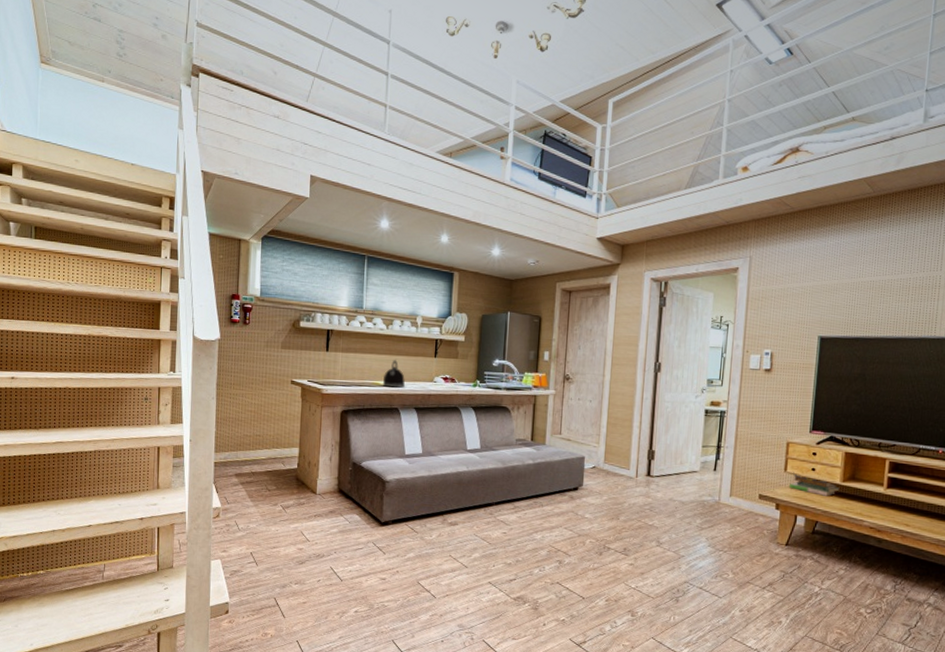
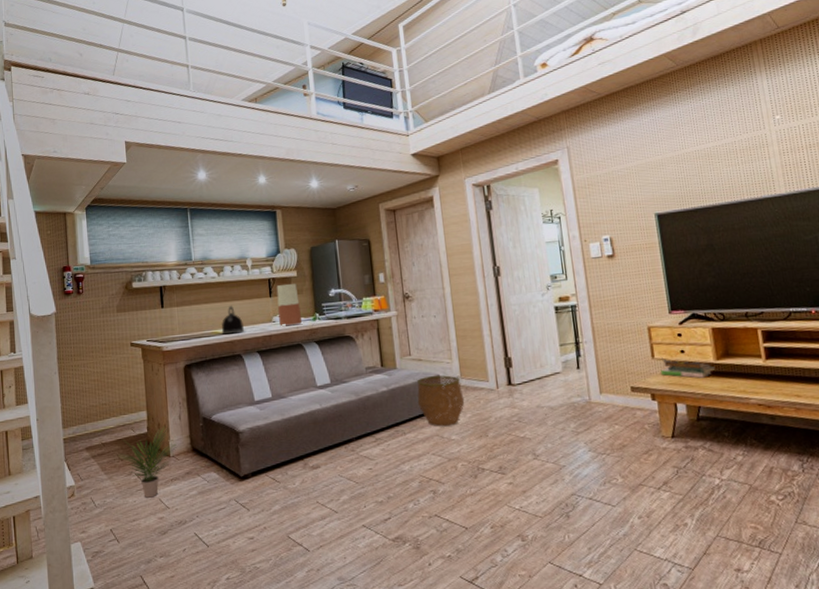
potted plant: none [266,464,324,529] -> present [118,425,177,498]
vase: none [440,347,463,389] -> present [276,284,303,327]
basket: none [559,456,604,506] -> present [416,375,465,427]

